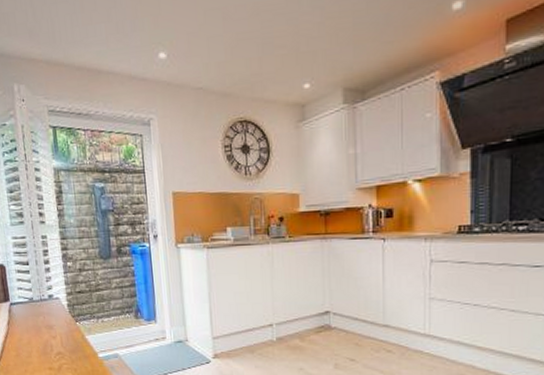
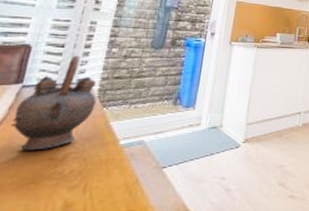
teapot: none [12,271,70,361] -> present [10,55,97,151]

